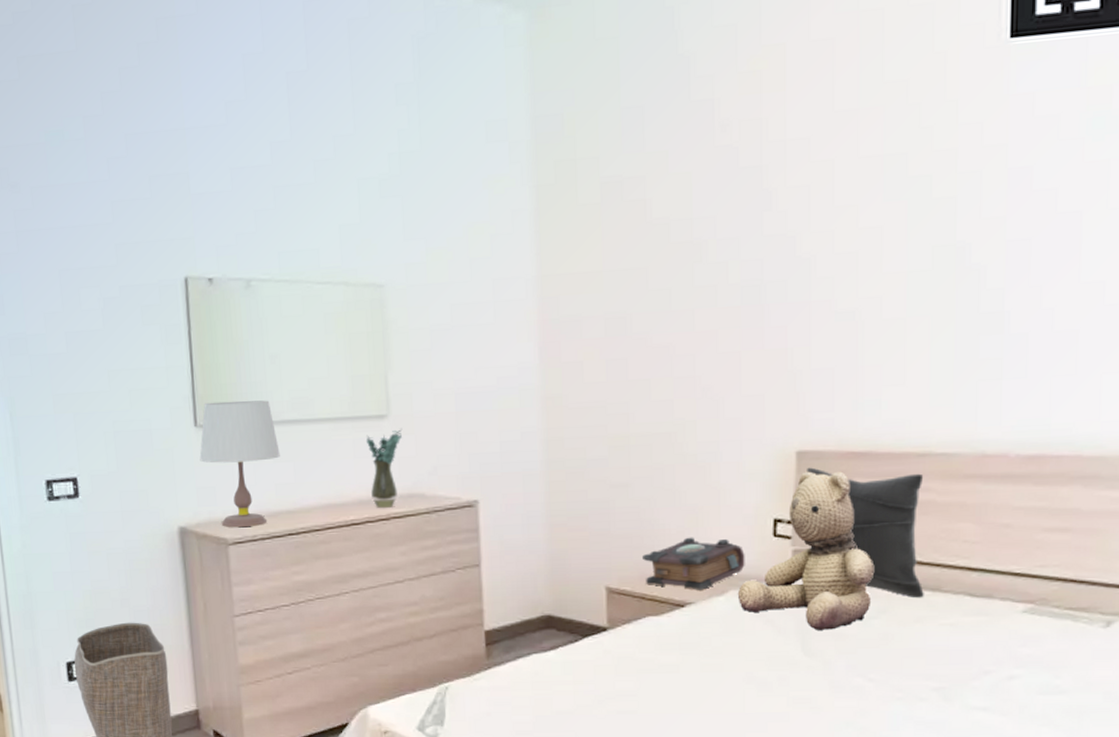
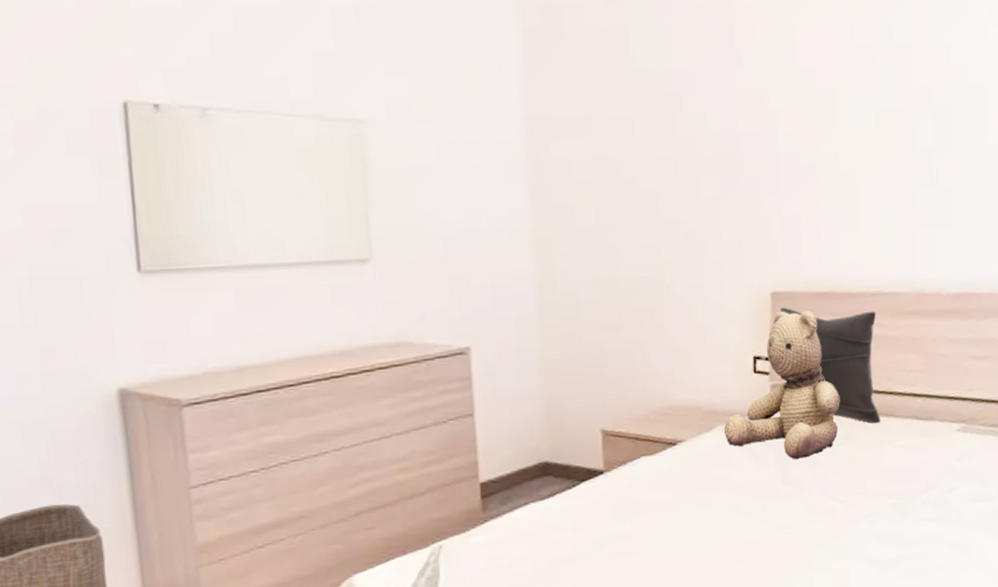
table lamp: present [199,400,280,528] -> none [144,242,245,387]
vase: present [365,429,402,509] -> none [345,274,387,360]
book: present [641,537,745,592] -> none [634,376,730,429]

